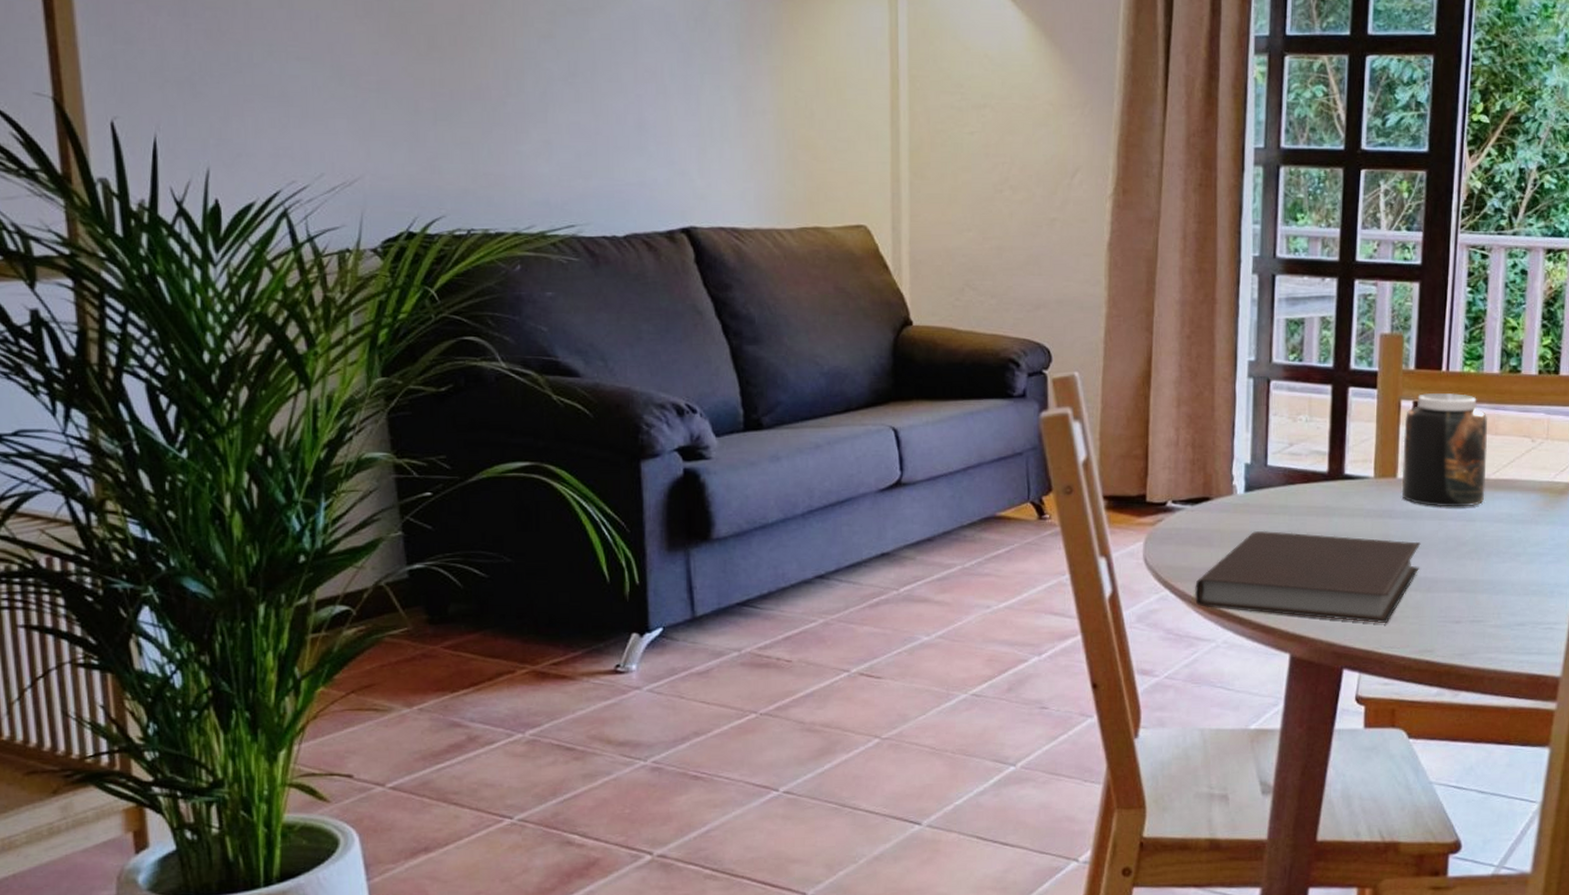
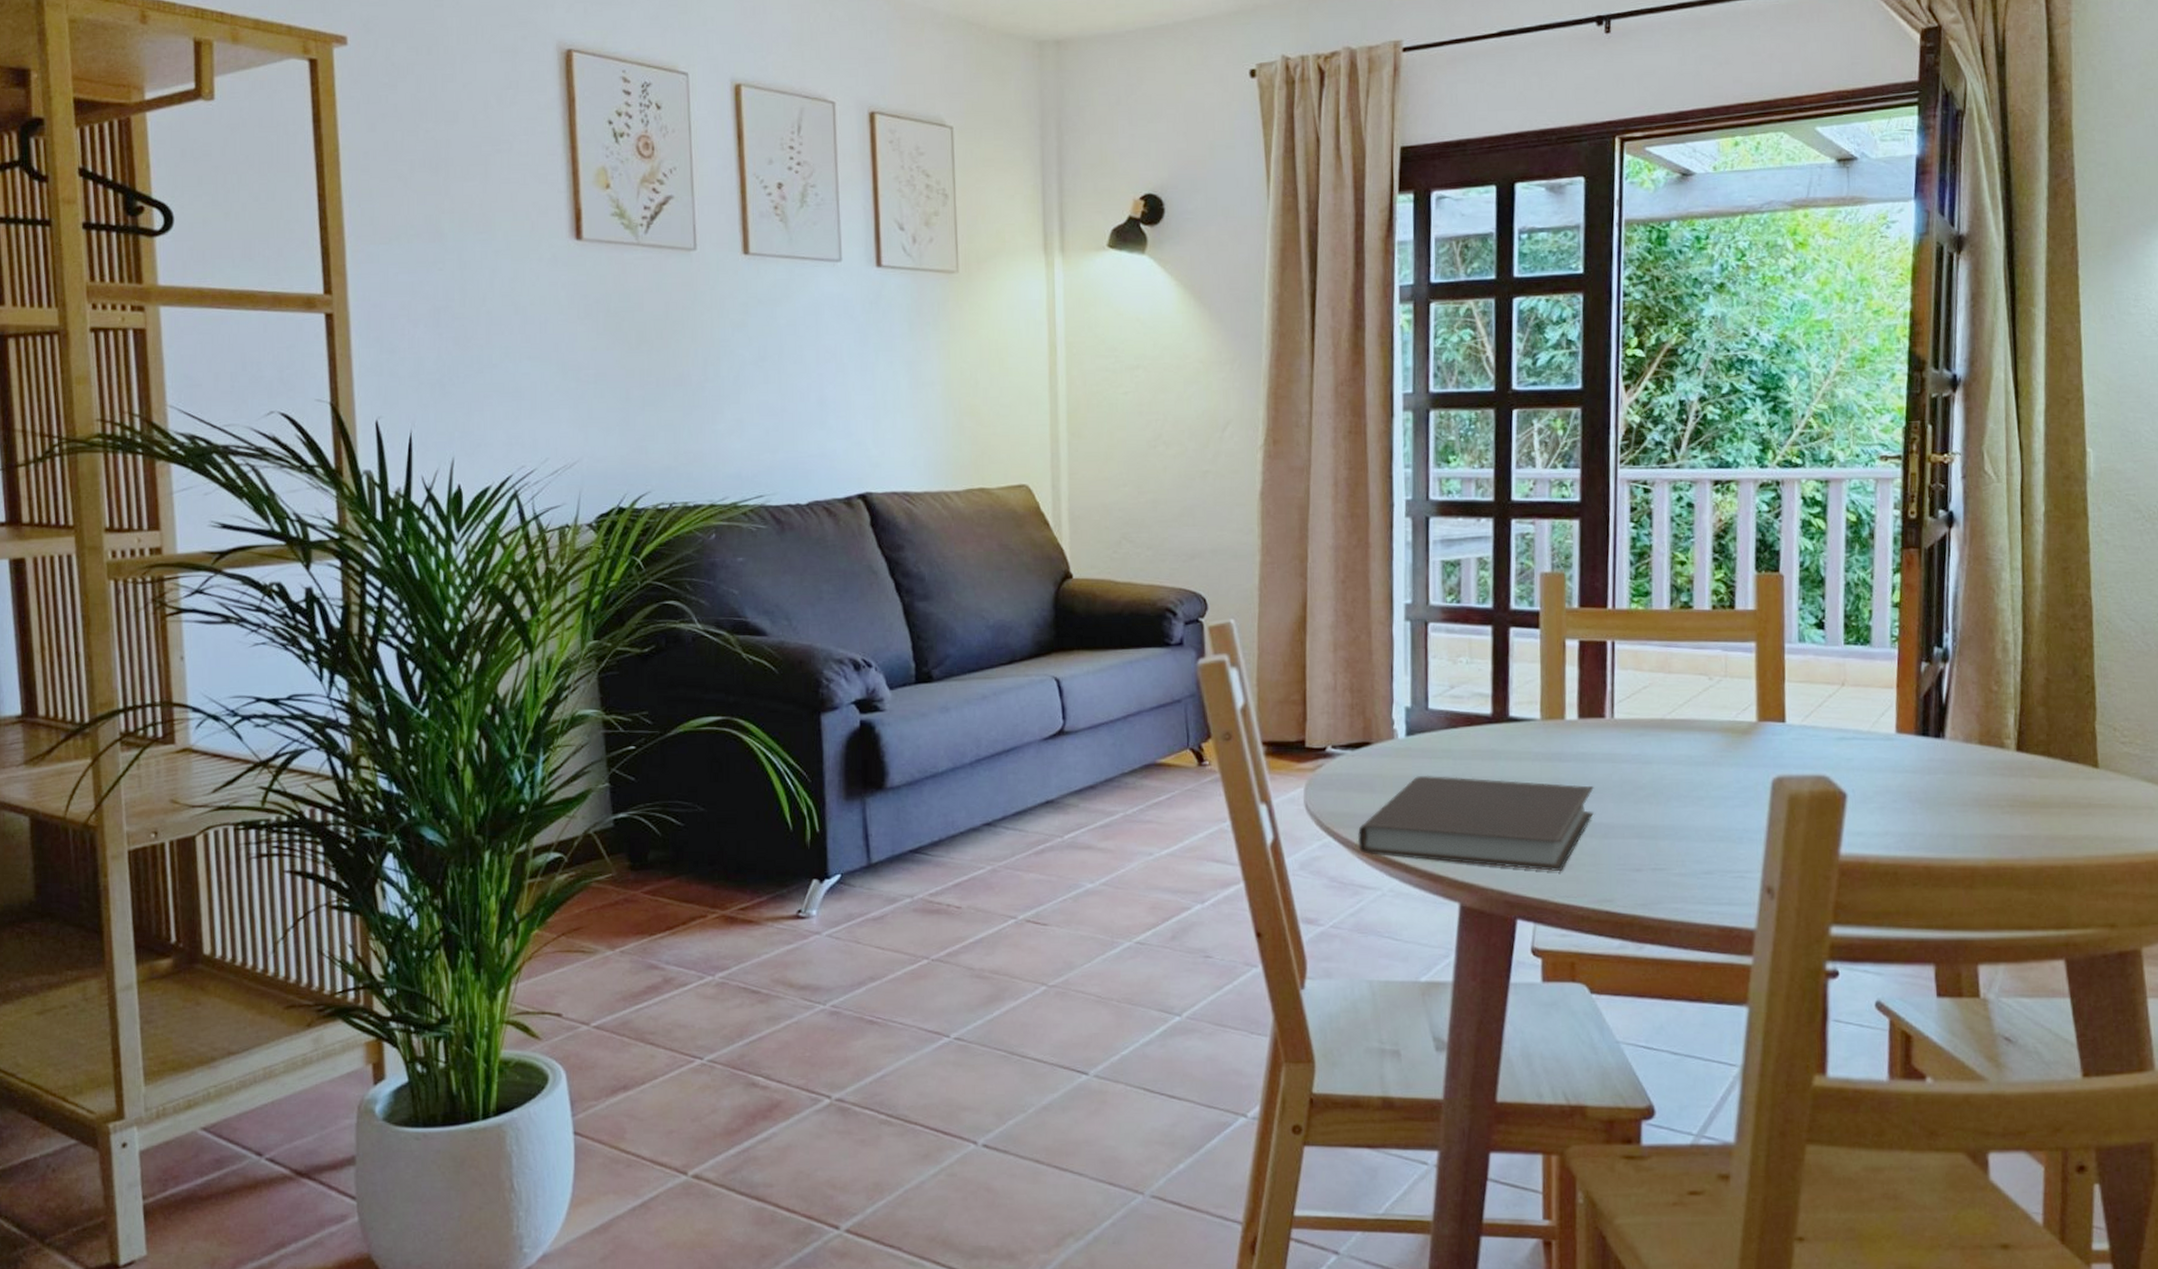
jar: present [1402,393,1488,507] -> none [1570,631,1661,750]

